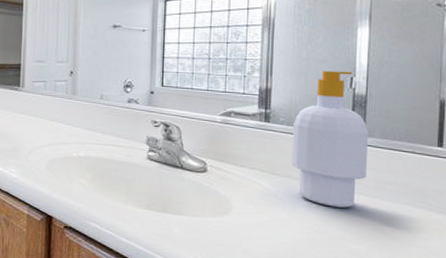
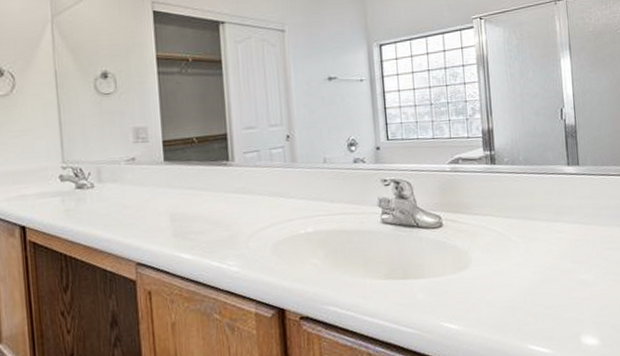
soap bottle: present [291,70,369,208] -> none [517,103,585,241]

